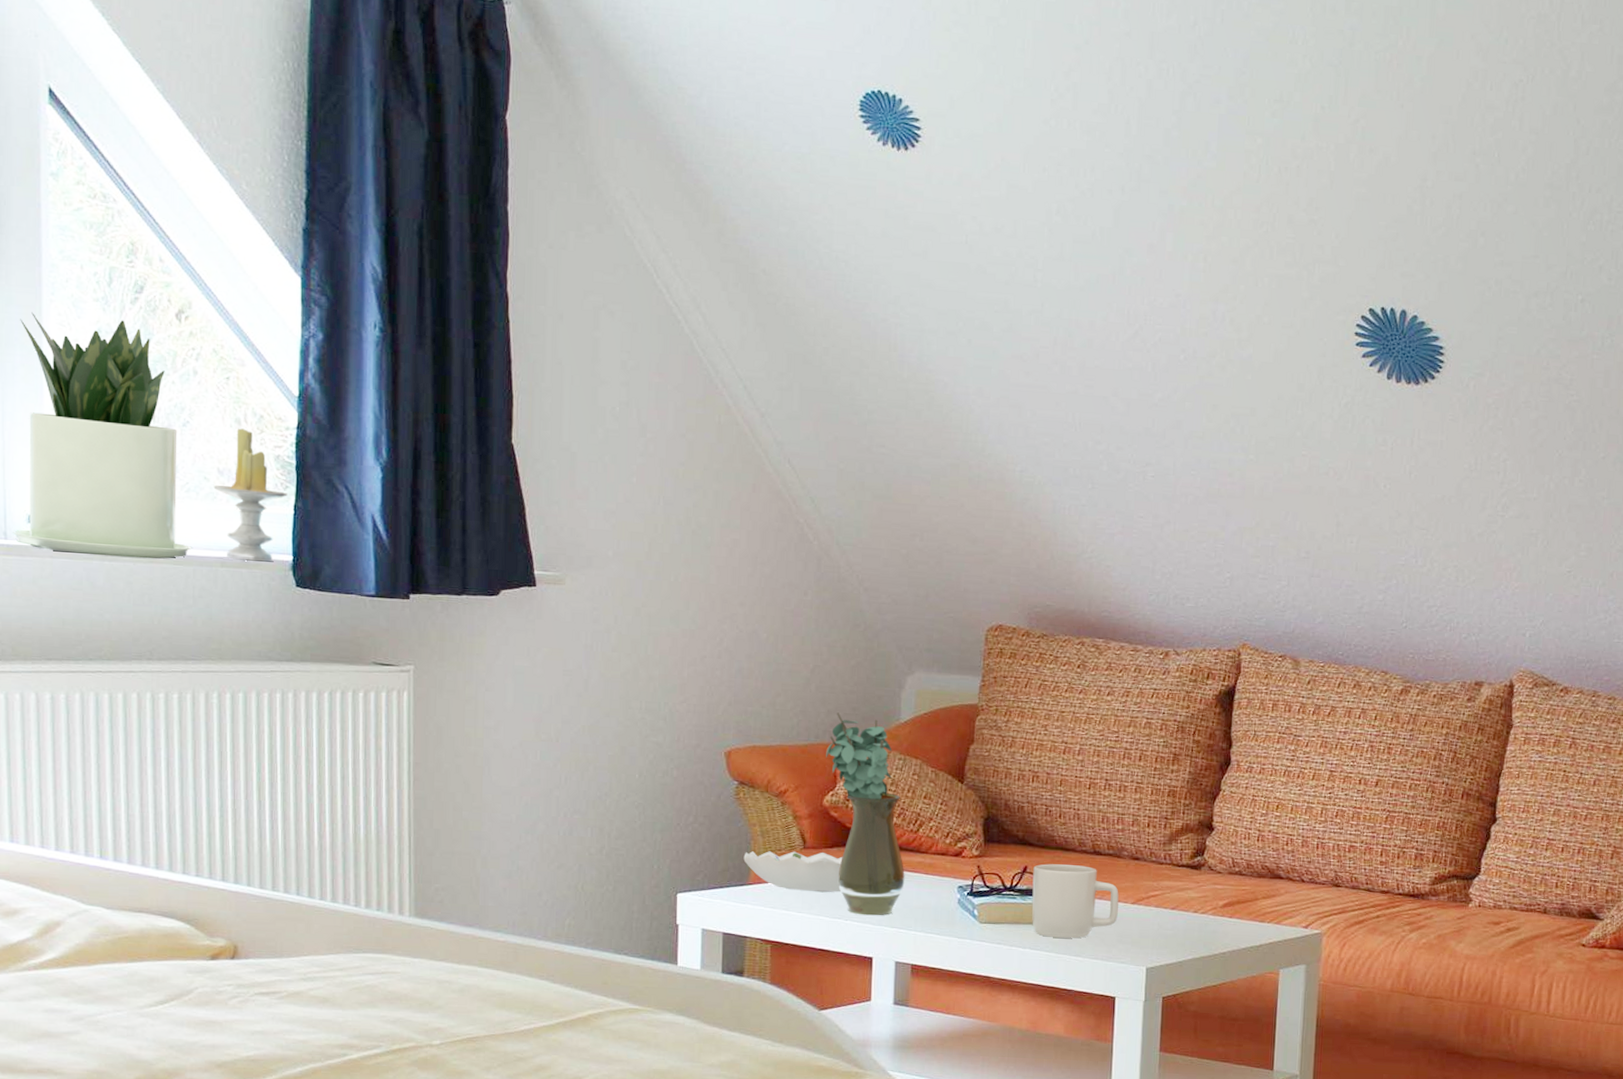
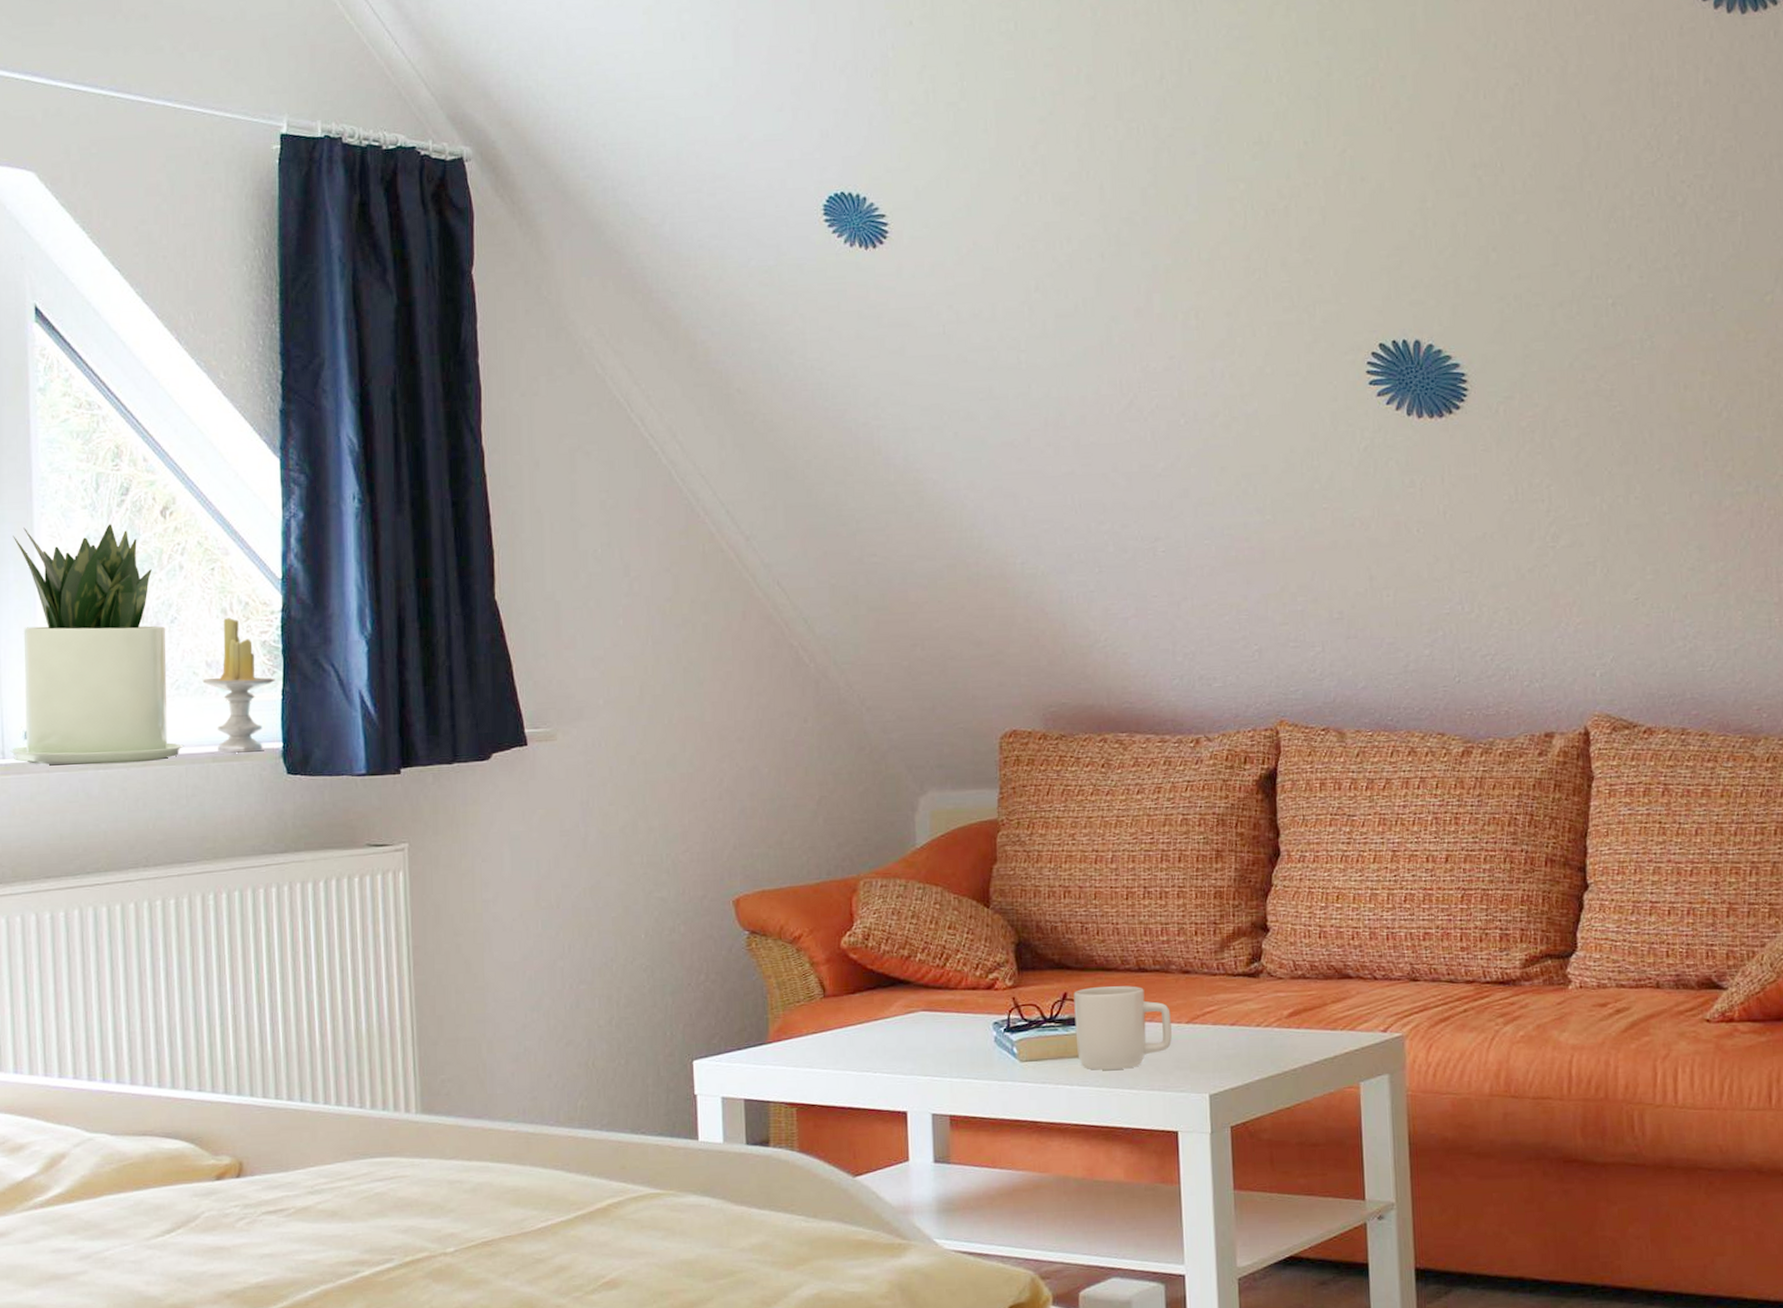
decorative bowl: present [743,851,843,893] -> none [760,999,868,1045]
vase: present [826,712,905,916] -> none [840,845,935,1066]

